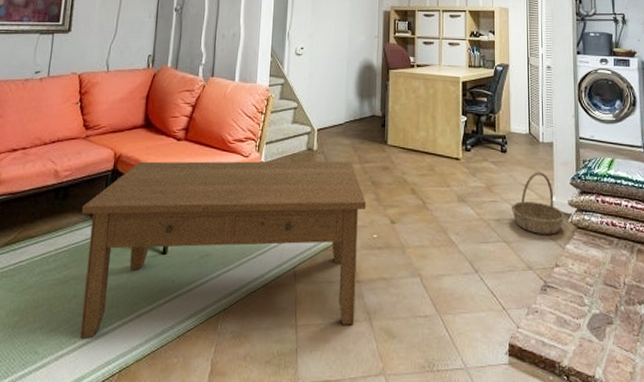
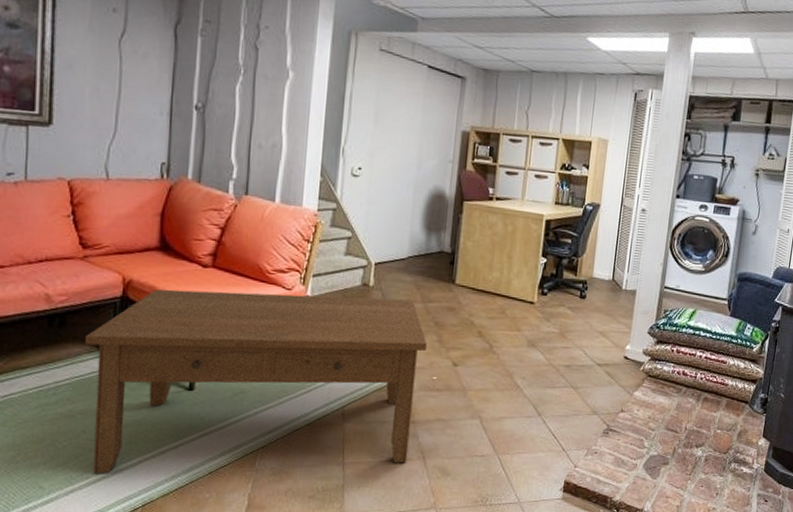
basket: present [512,172,565,234] -> none [583,319,637,381]

